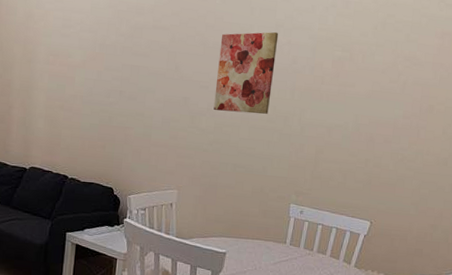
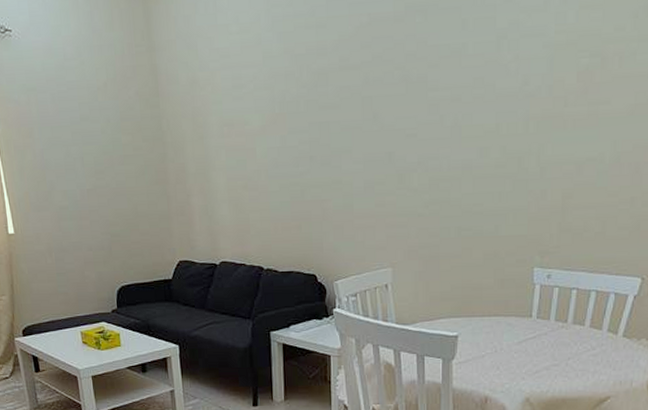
wall art: present [213,31,279,114] -> none [425,46,502,162]

